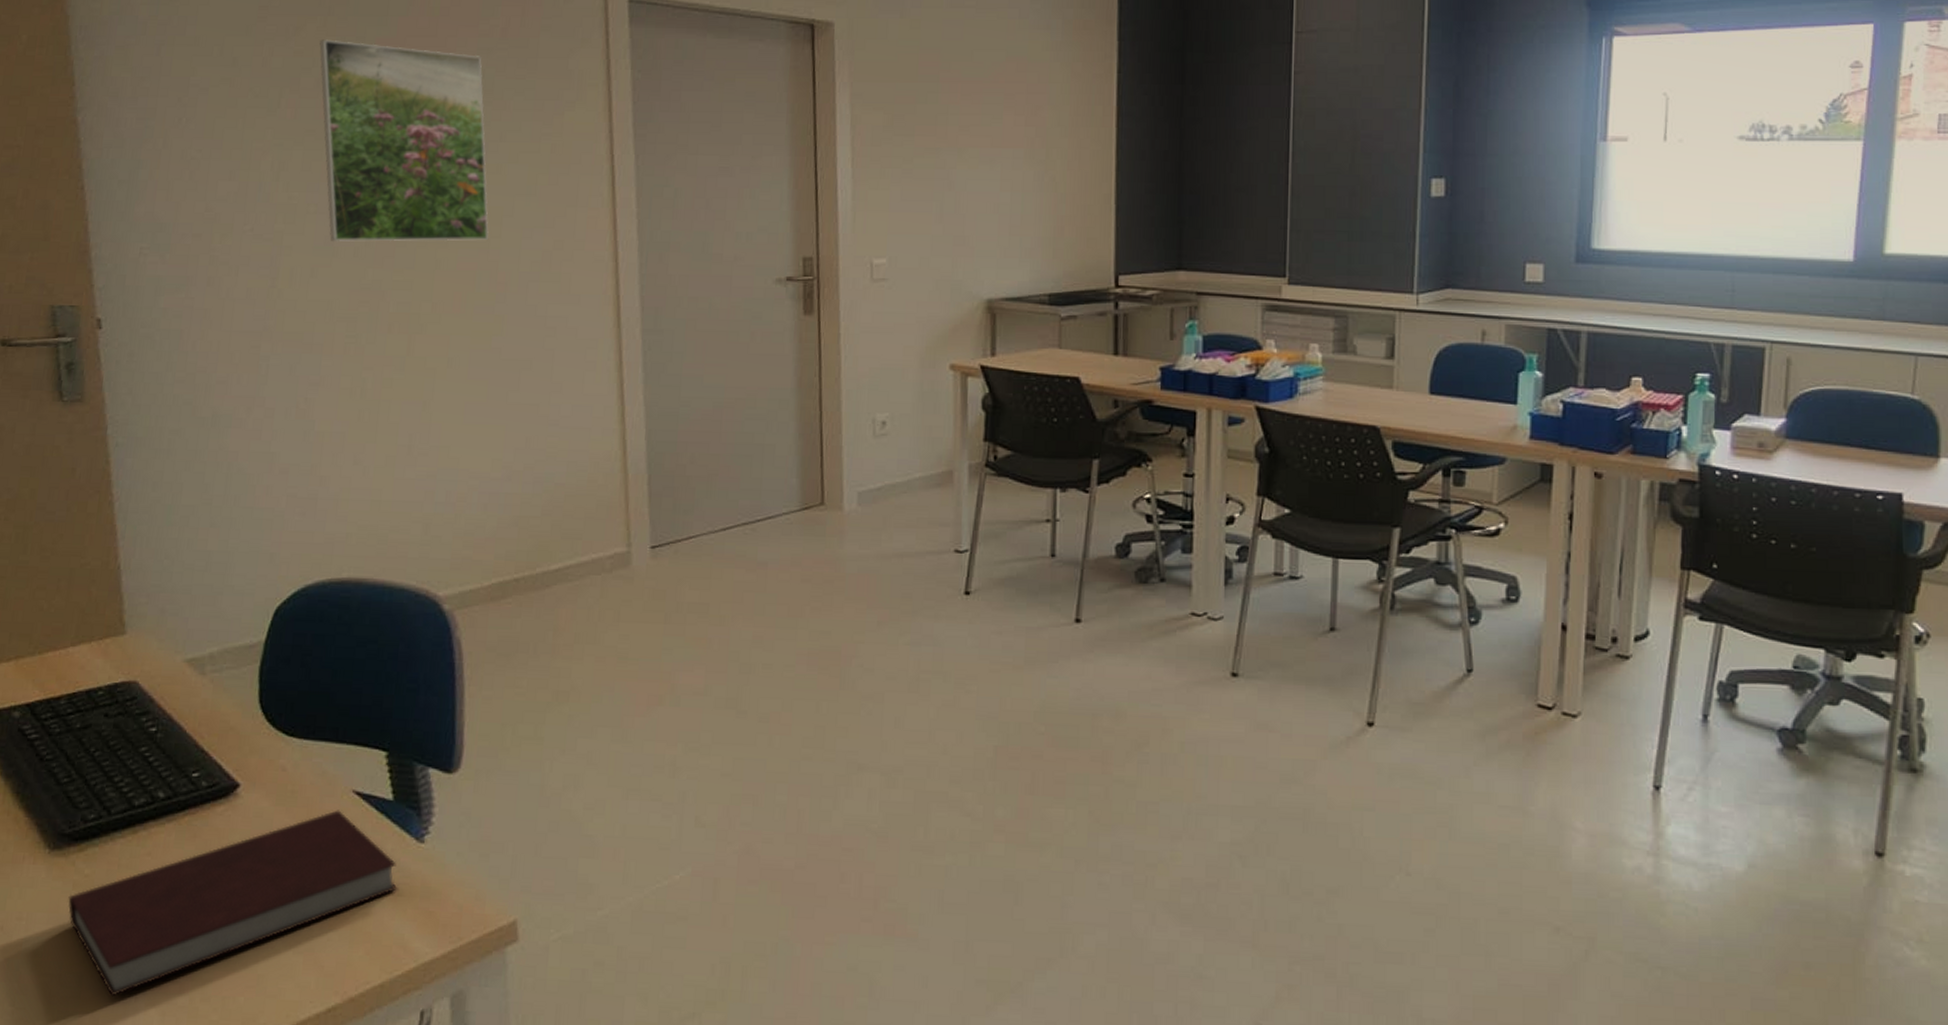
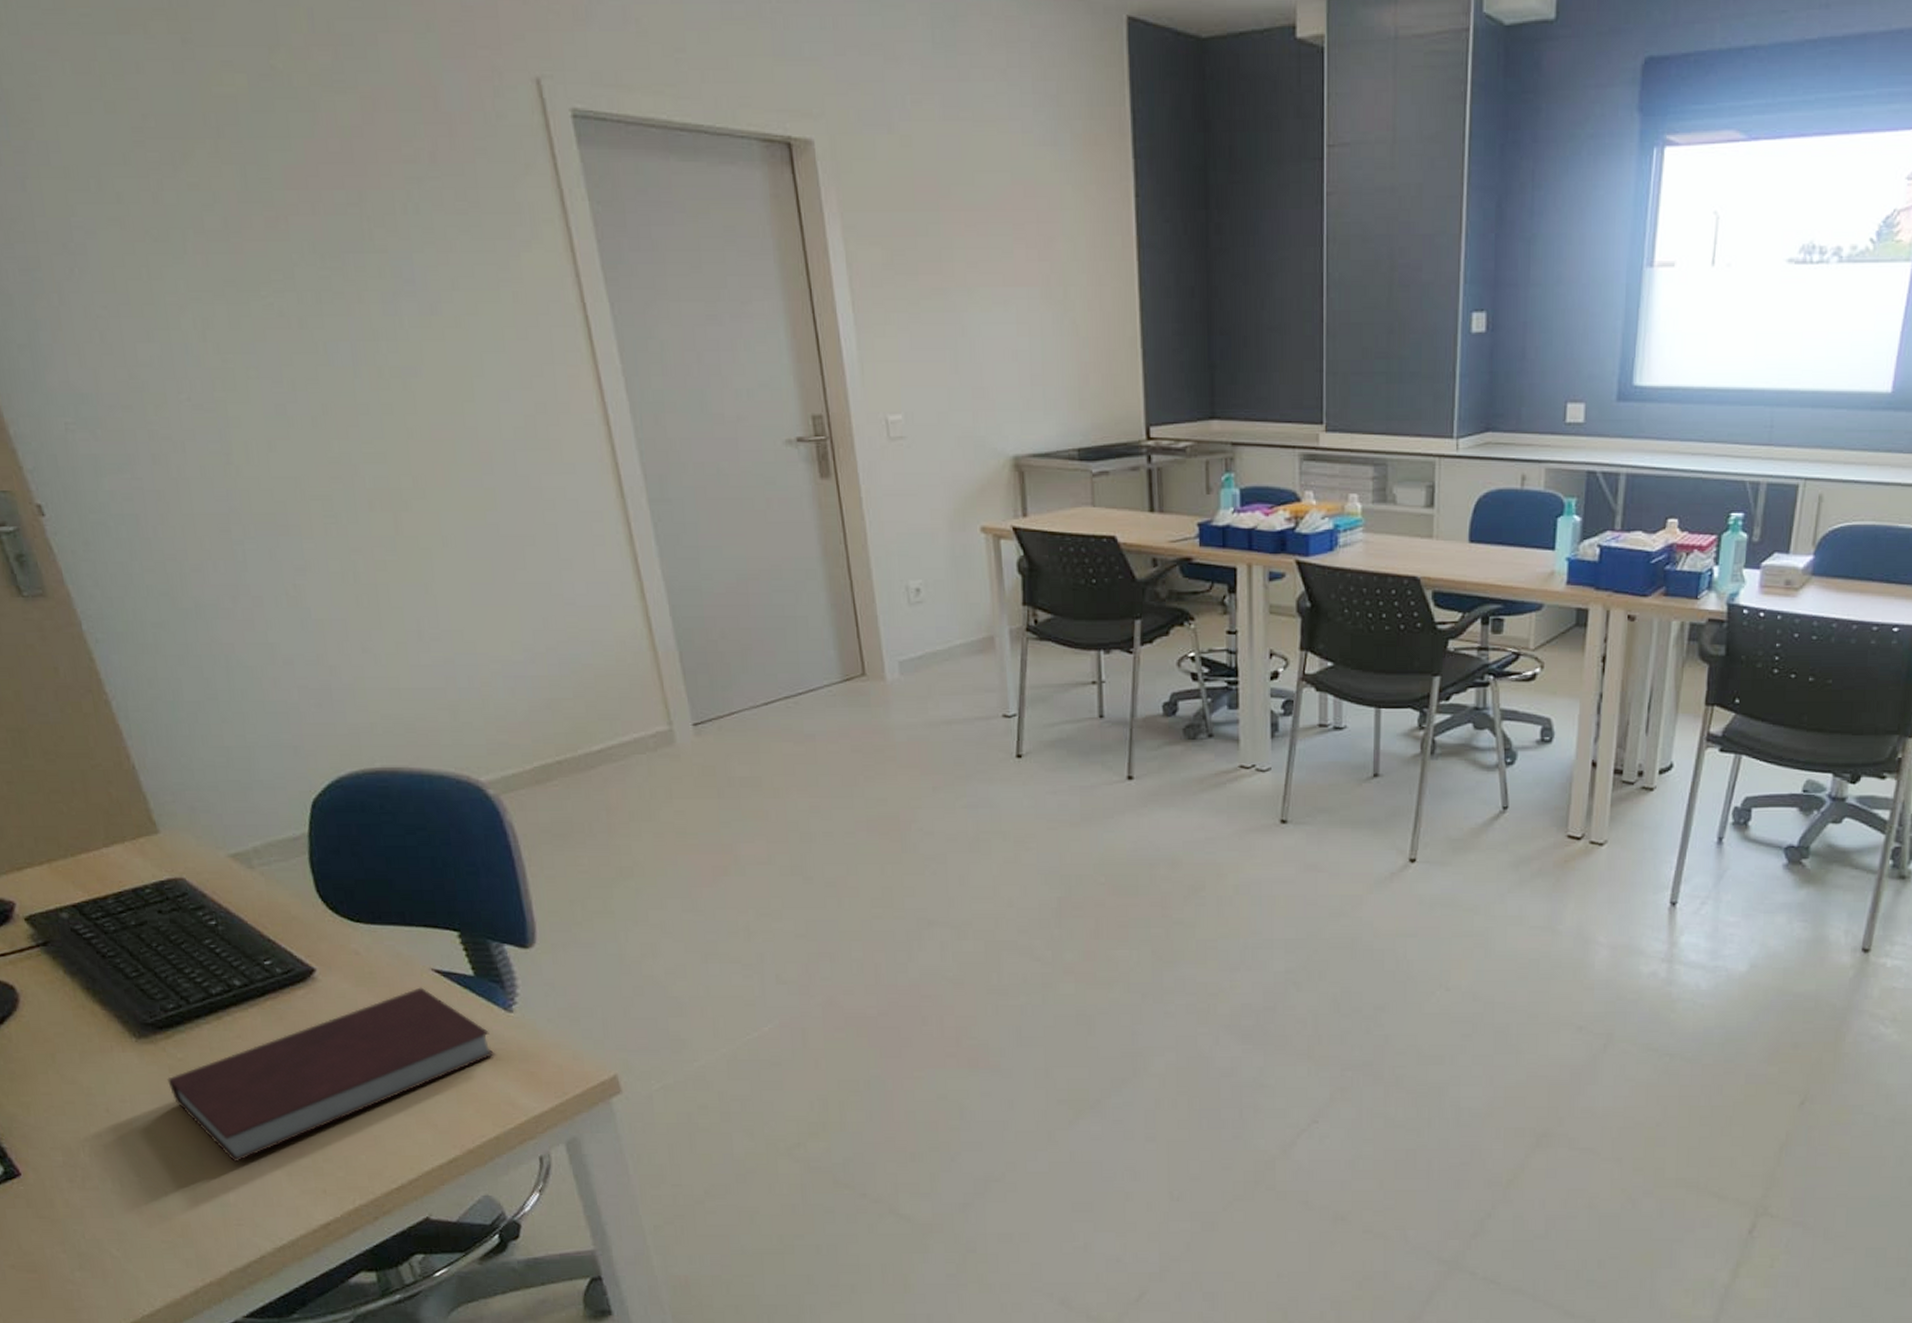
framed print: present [319,39,489,242] -> none [215,168,461,411]

